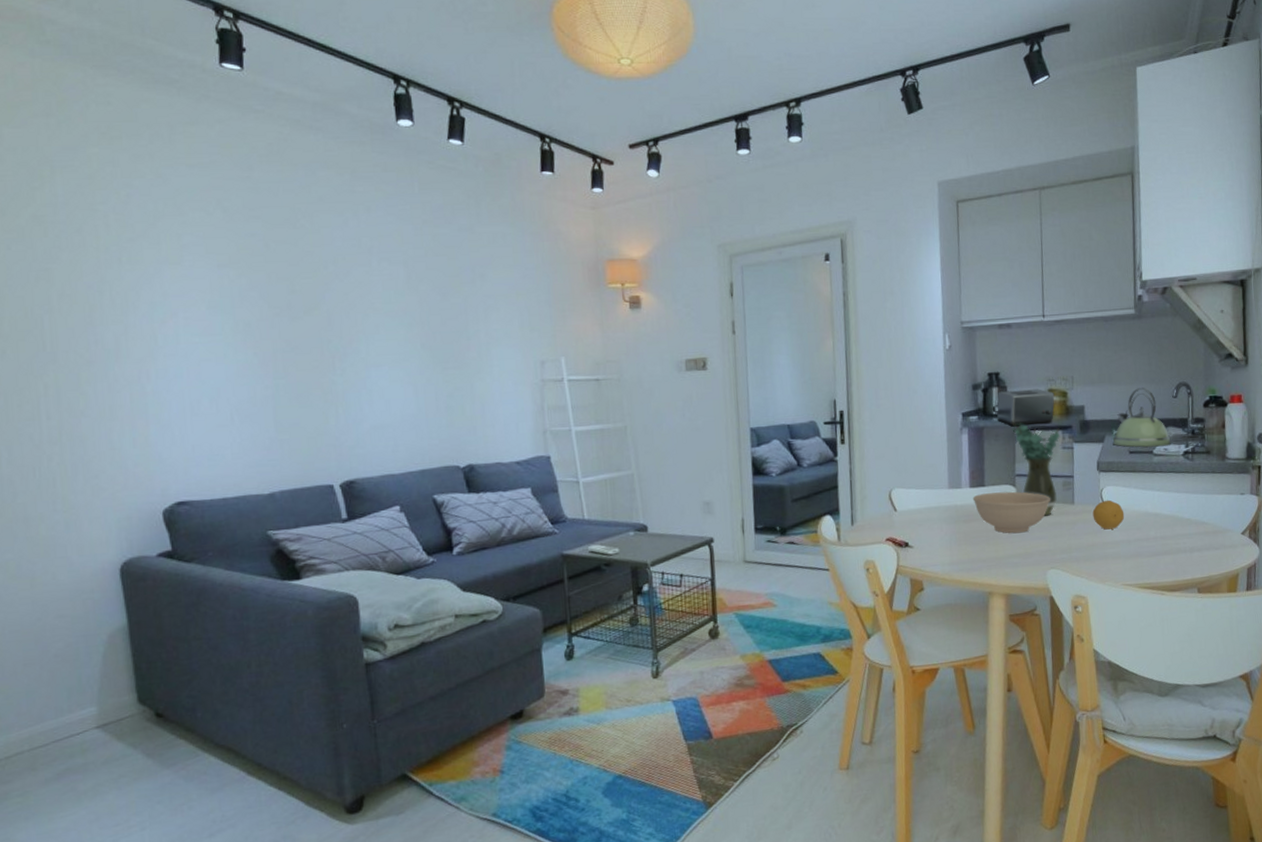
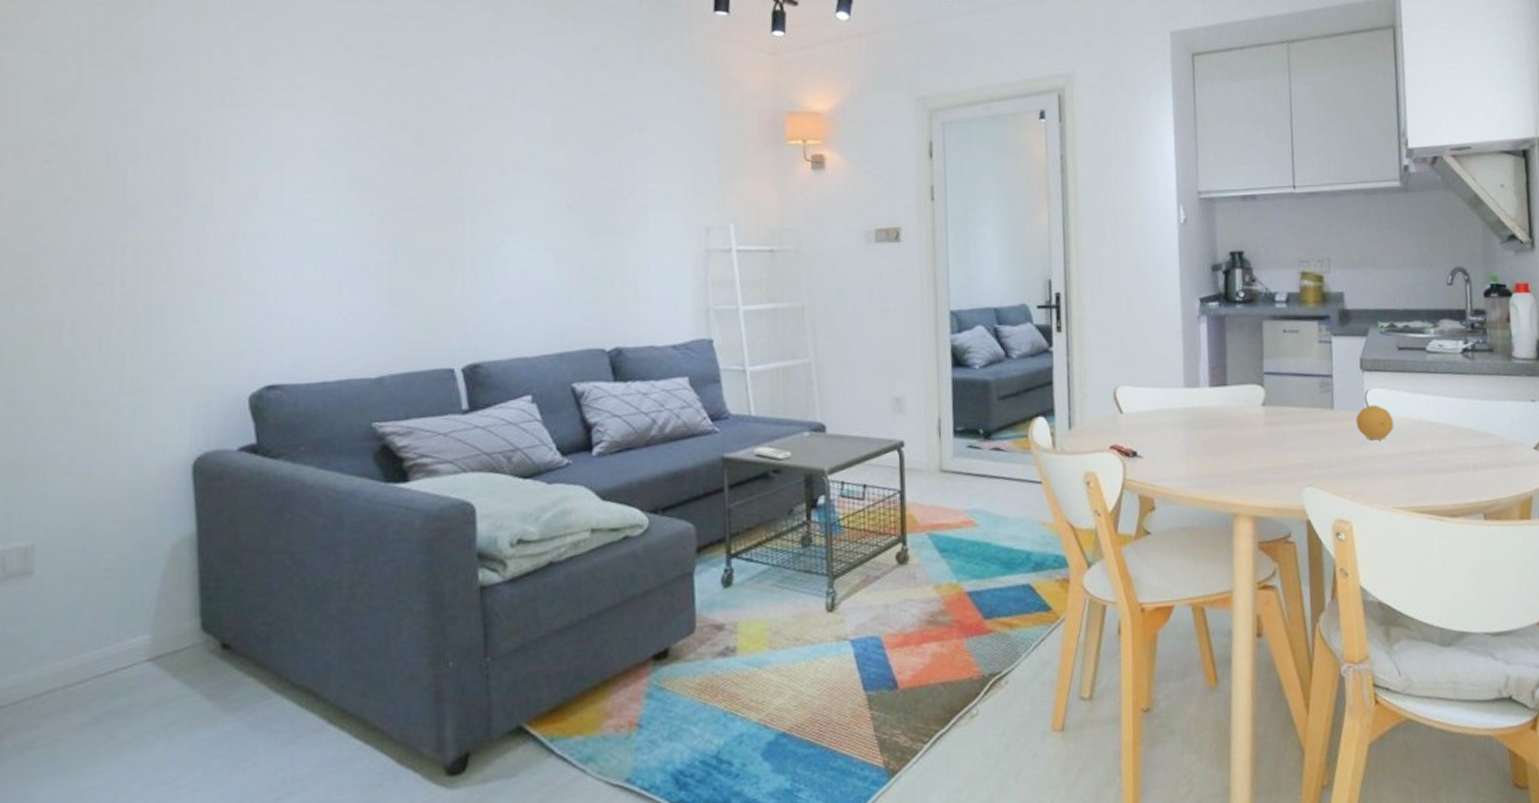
bowl: present [972,491,1051,534] -> none [1213,392,1306,443]
toaster: present [997,389,1055,427] -> none [1241,271,1309,315]
vase: present [1011,421,1060,516] -> none [1258,308,1316,423]
kettle: present [1112,387,1171,448] -> none [1378,272,1447,344]

